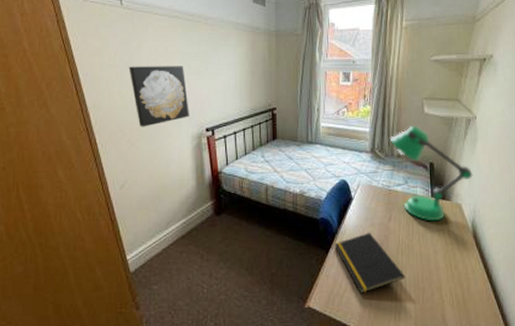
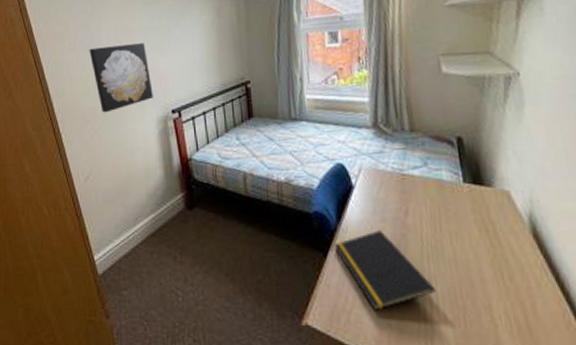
desk lamp: present [389,125,473,221] -> none [397,90,523,215]

